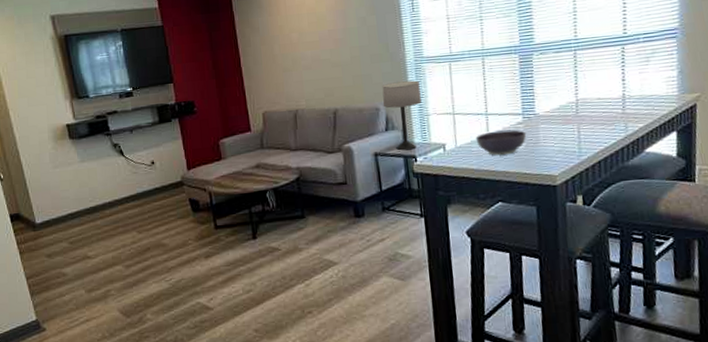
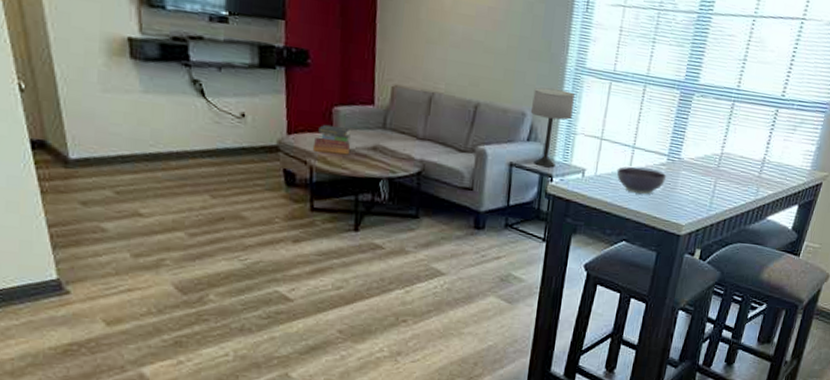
books: none [208,155,239,179] -> present [312,124,351,155]

